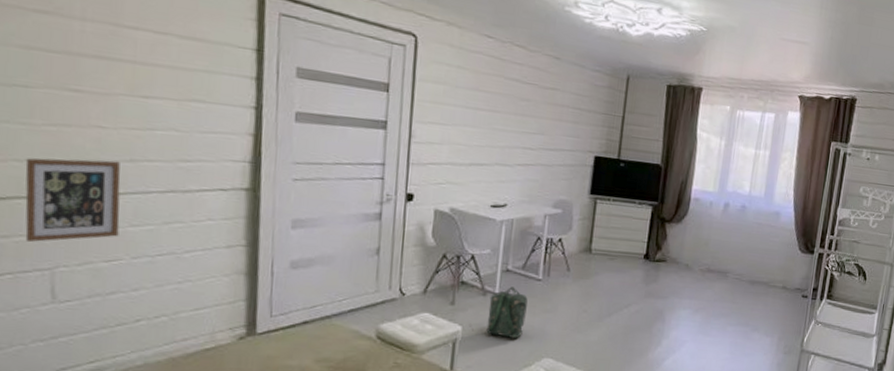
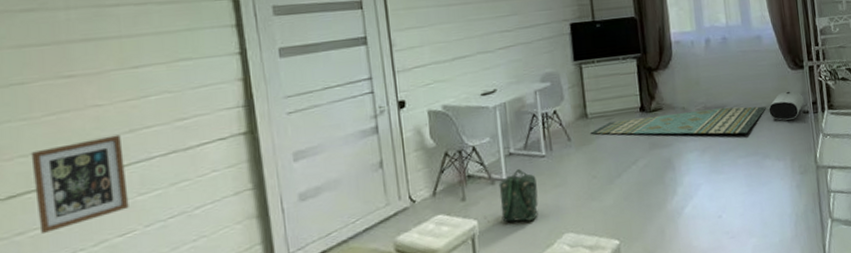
rug: none [591,262,767,304] -> present [591,106,766,135]
air purifier: none [769,272,806,300] -> present [768,91,804,121]

